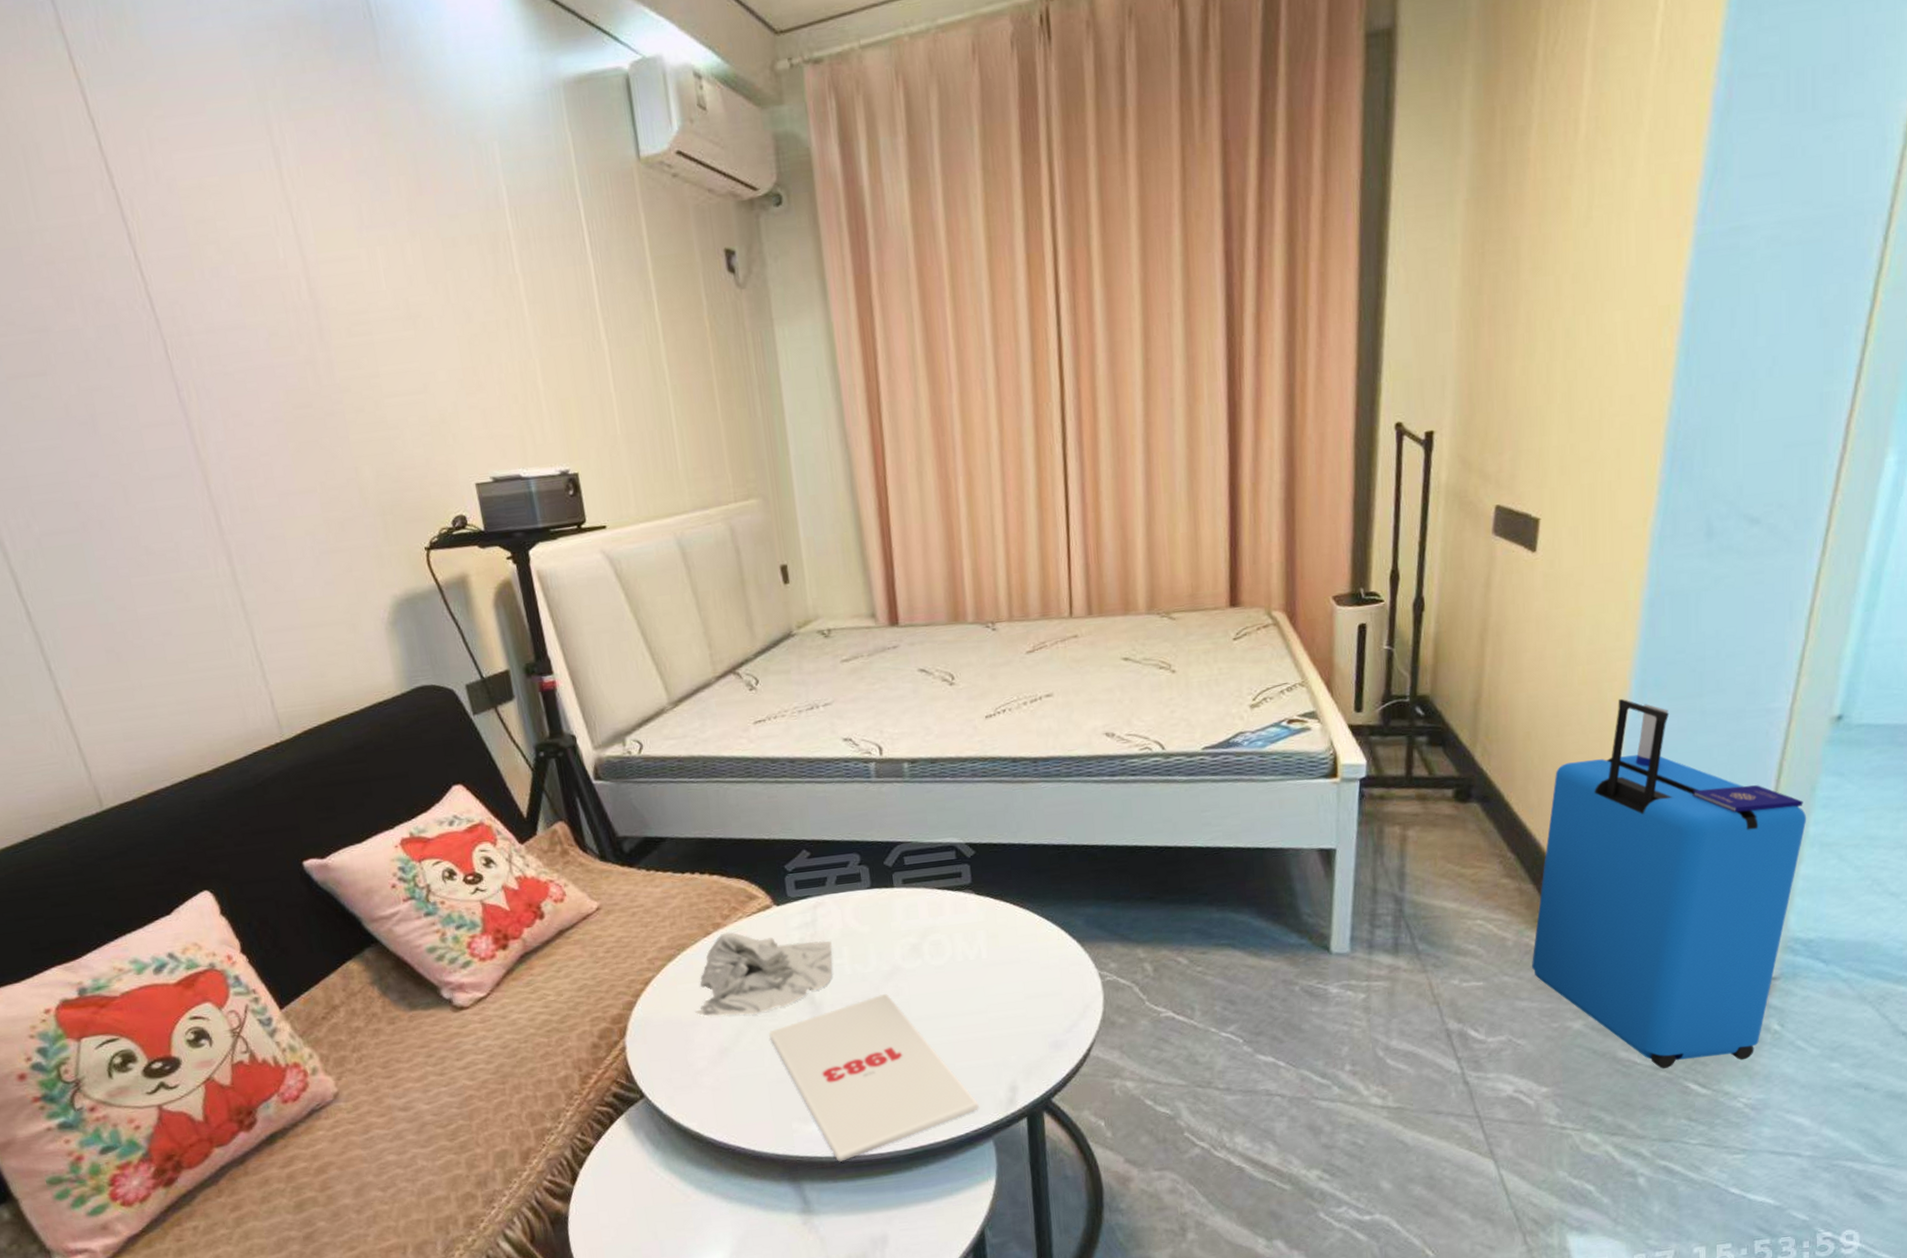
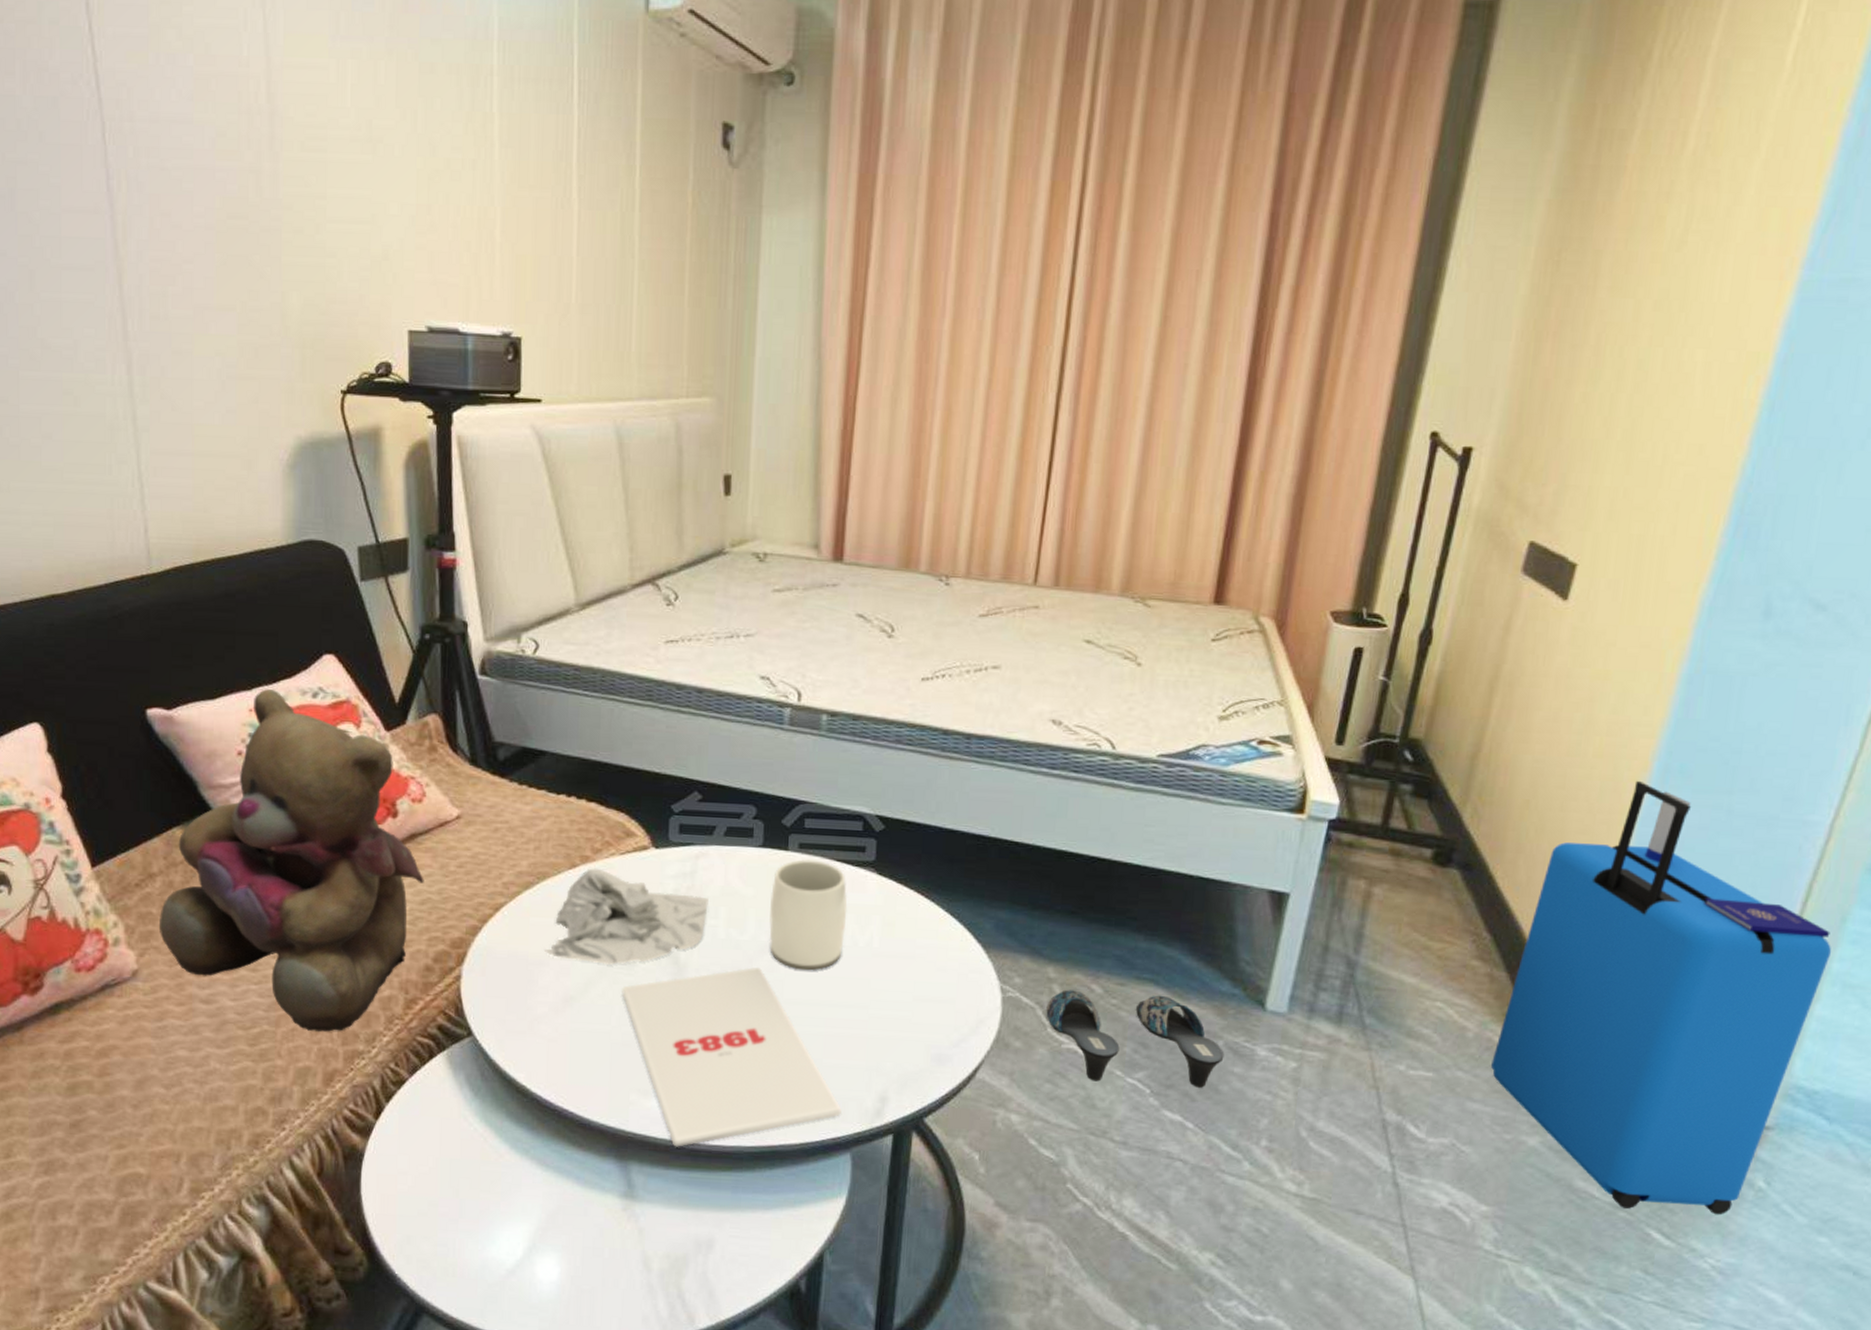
teddy bear: none [348,824,578,1119] -> present [160,689,424,1032]
mug: none [884,891,957,990] -> present [769,859,848,971]
slippers: none [1141,956,1302,1041] -> present [1046,990,1225,1088]

